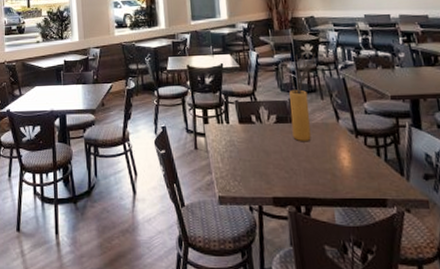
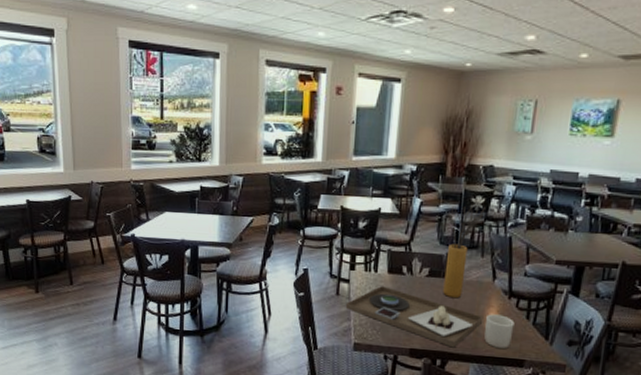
platter: none [204,137,337,193] -> present [345,286,484,348]
mug: none [338,154,369,188] -> present [483,314,515,348]

